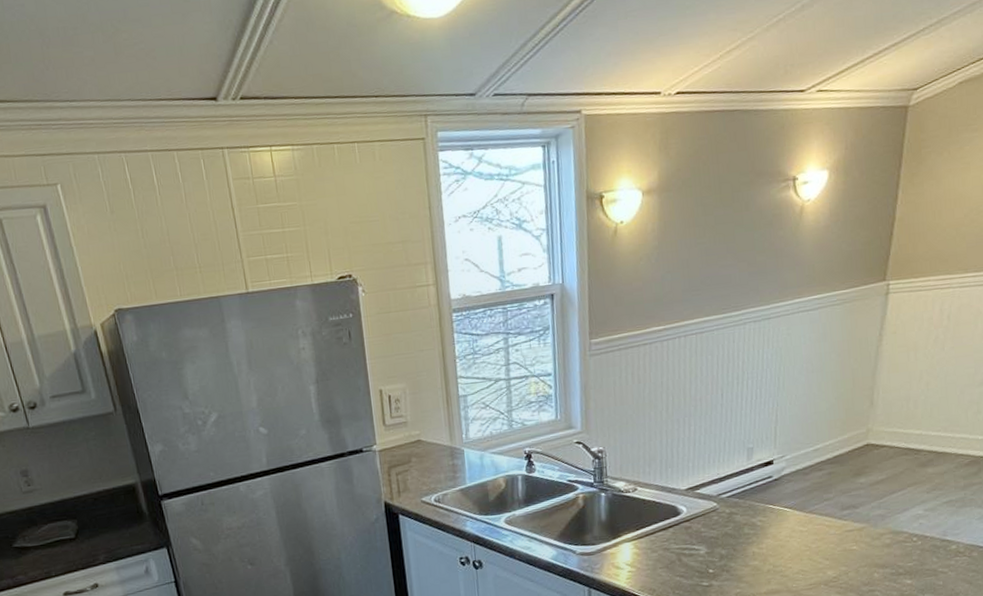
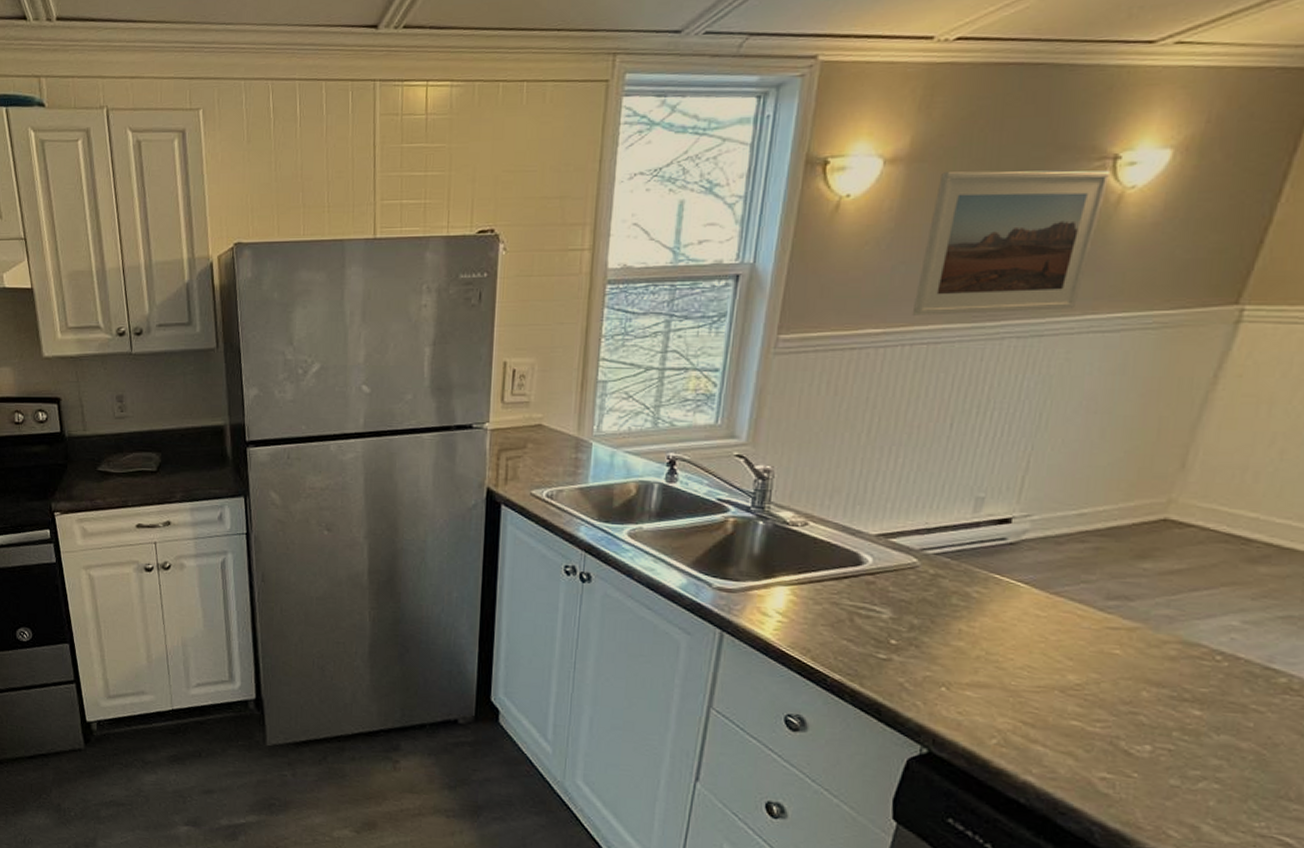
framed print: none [681,189,793,313] -> present [912,170,1111,316]

